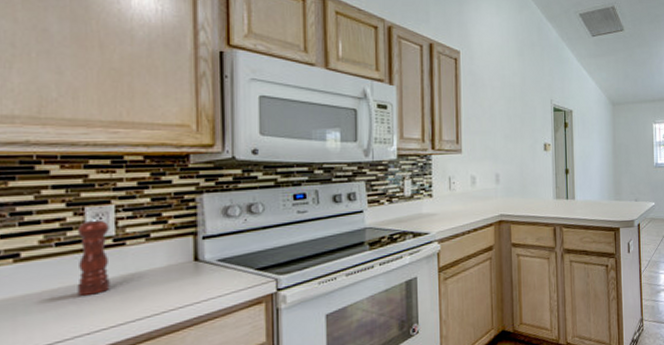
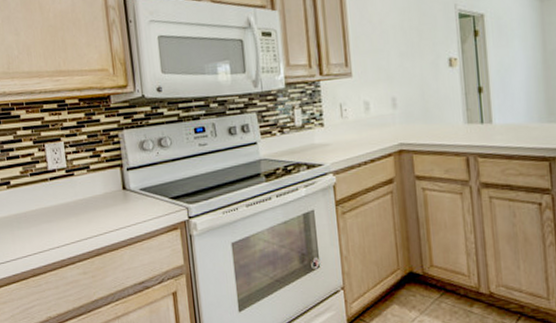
pepper mill: present [77,215,110,296] -> none [42,150,68,216]

